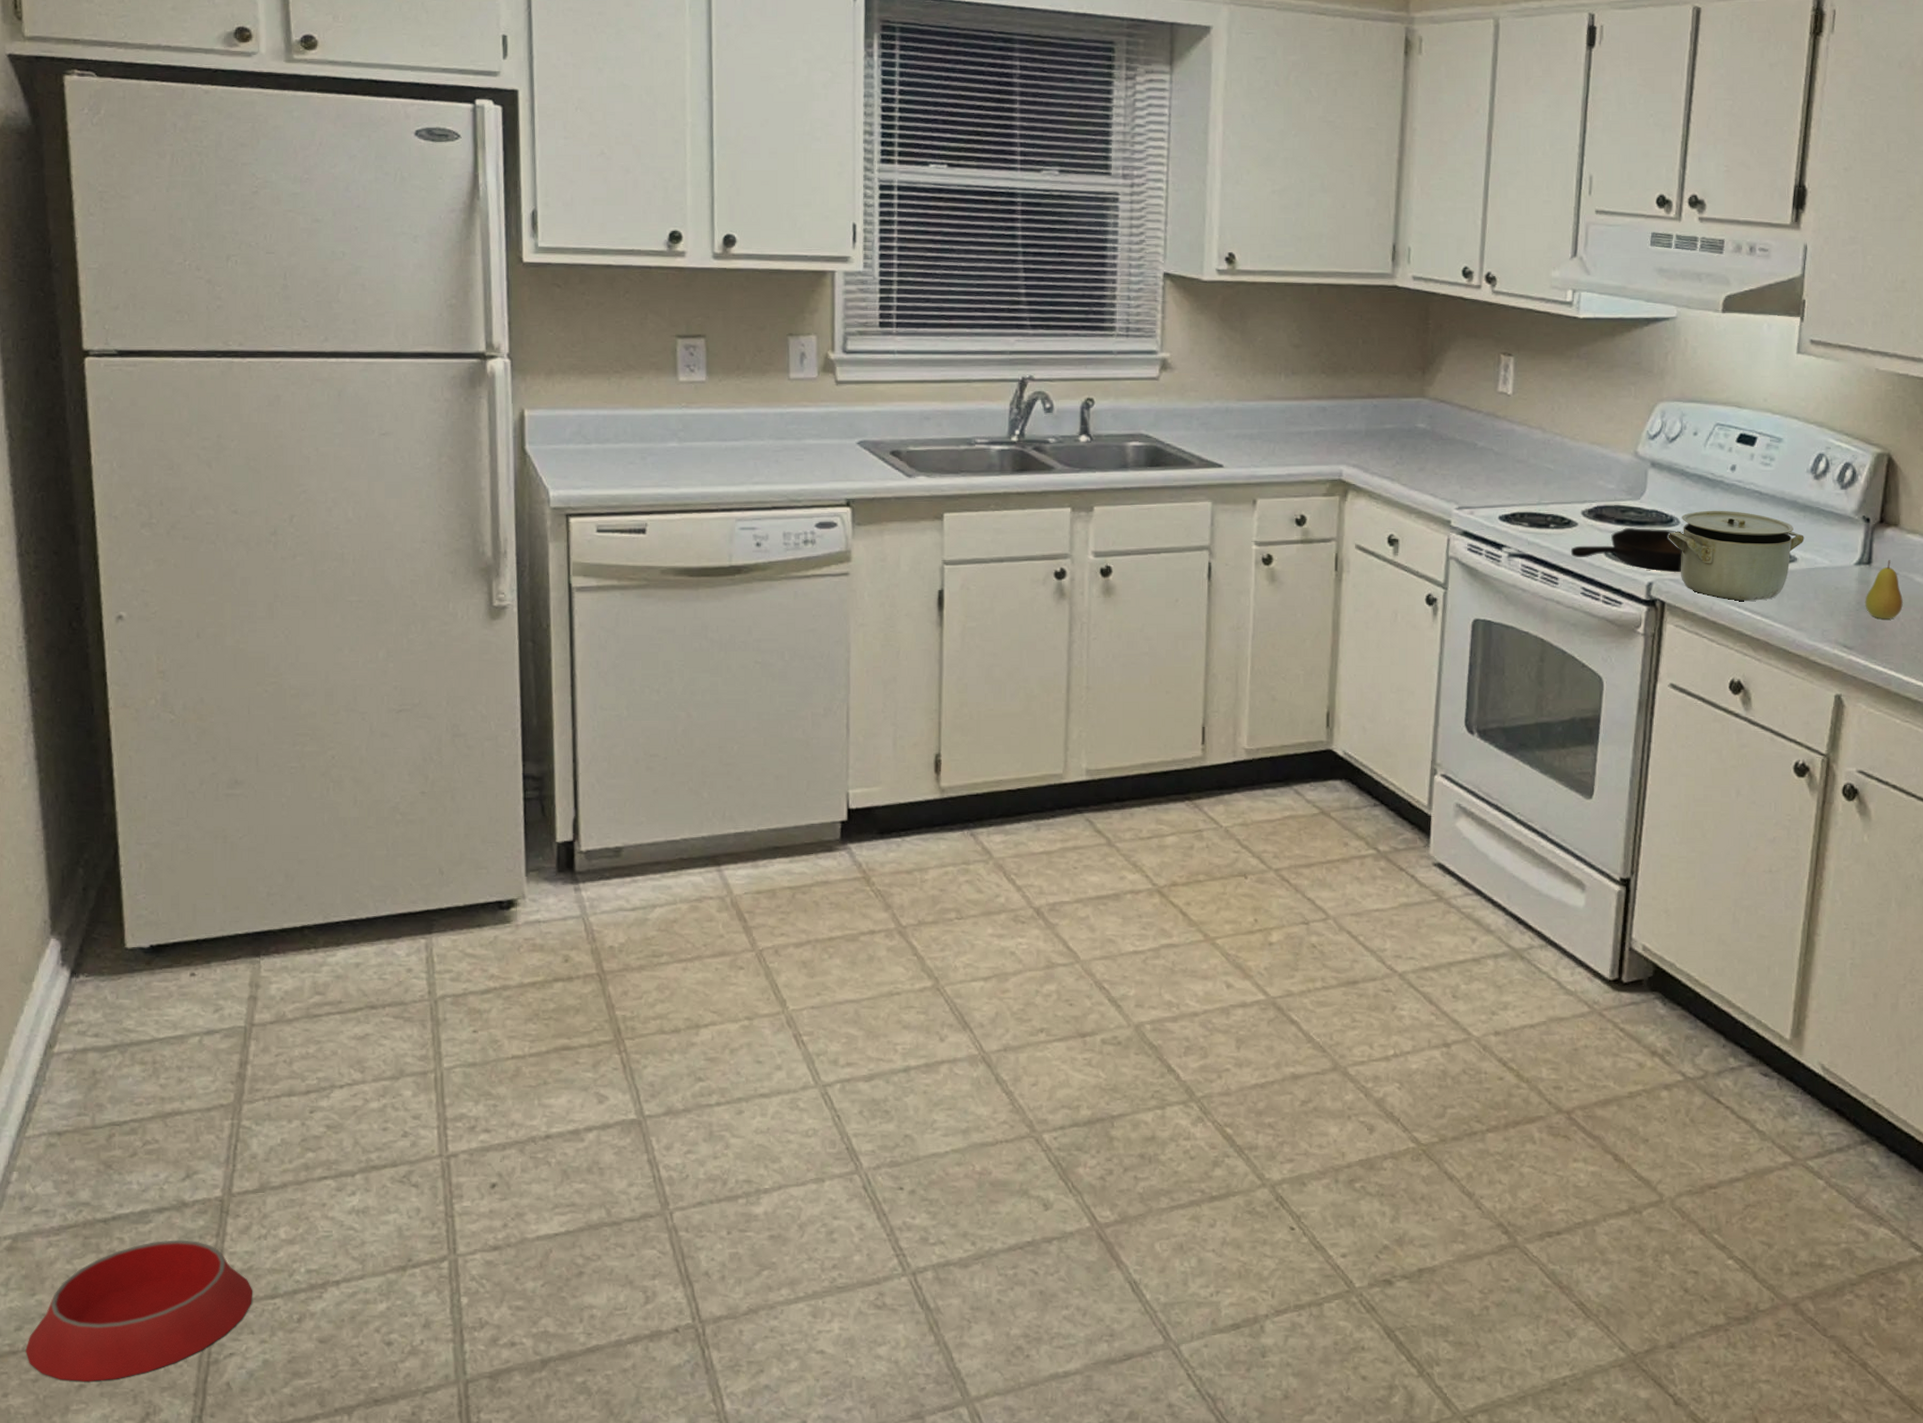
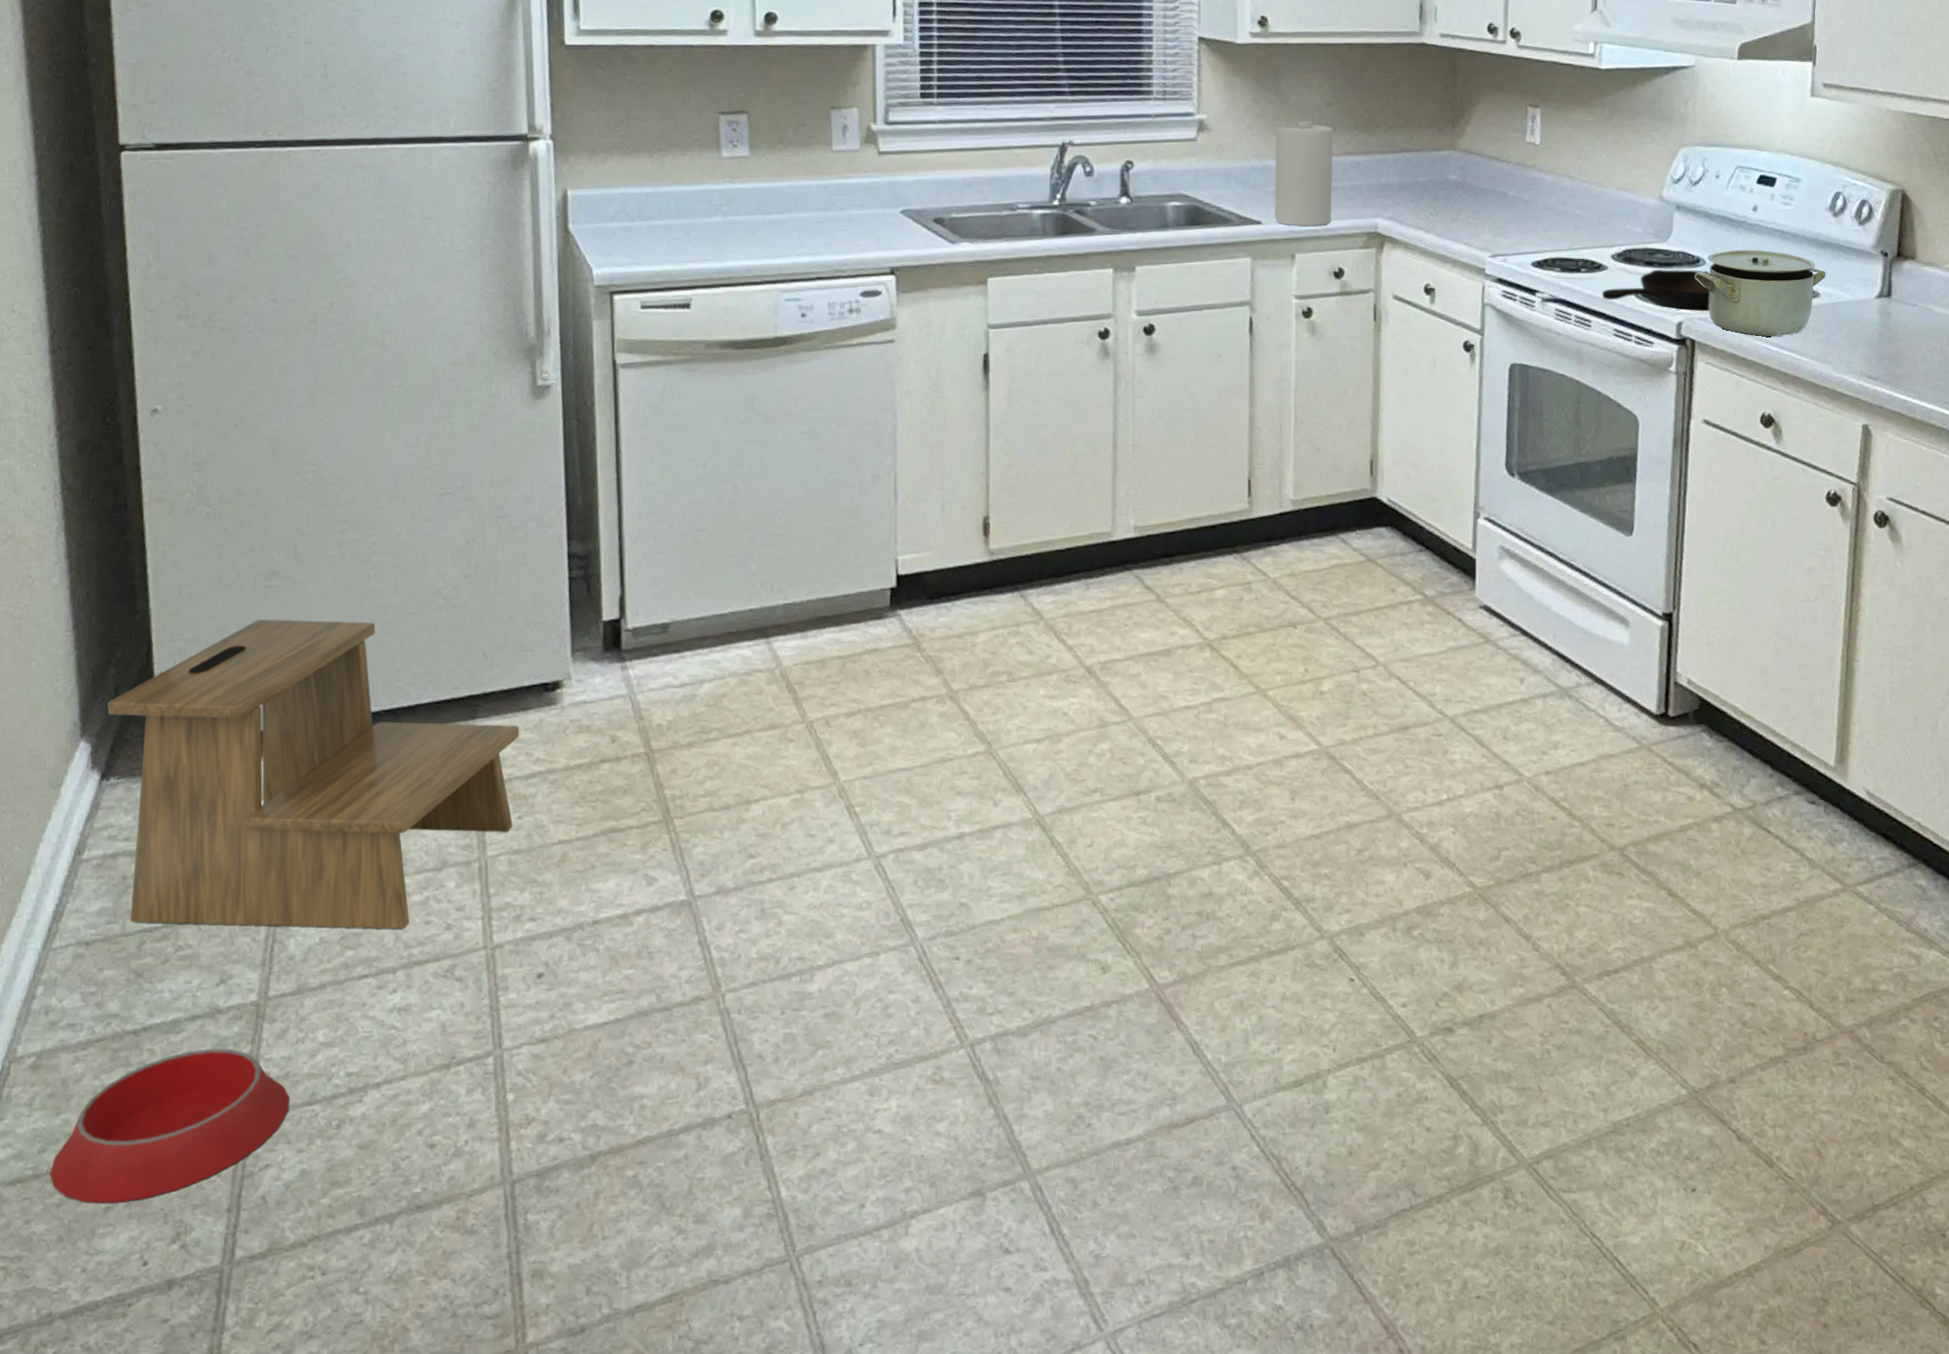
step stool: none [76,827,474,1134] -> present [107,619,519,929]
paper towel holder: none [1237,363,1300,472] -> present [1274,121,1334,227]
fruit: present [1865,560,1903,620] -> none [1887,292,1923,350]

